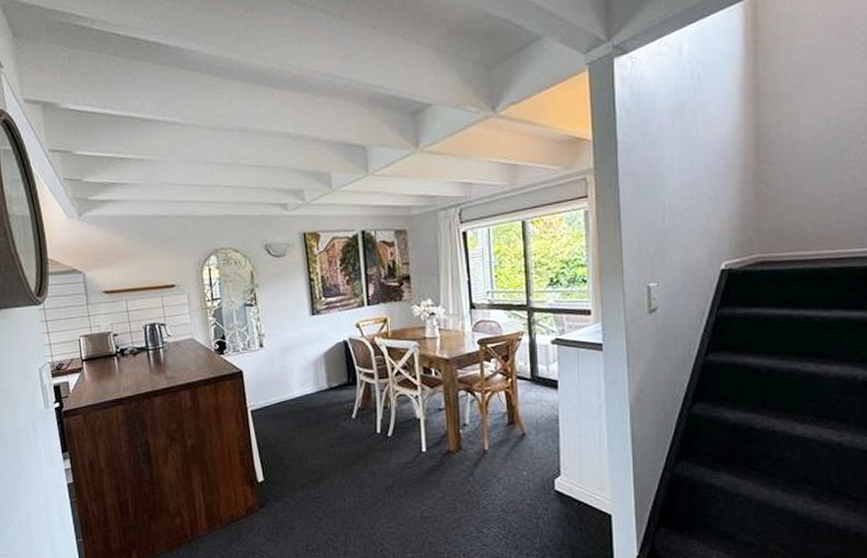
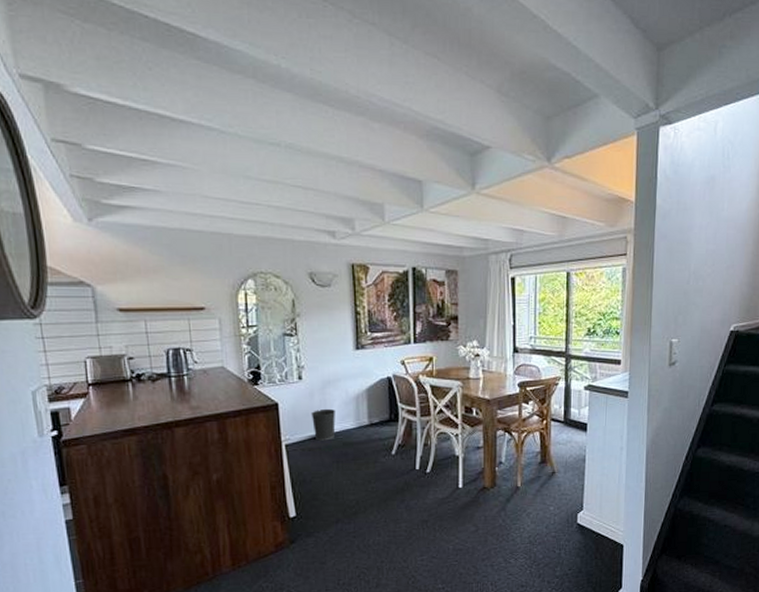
wastebasket: none [273,374,297,406] -> present [311,408,336,441]

